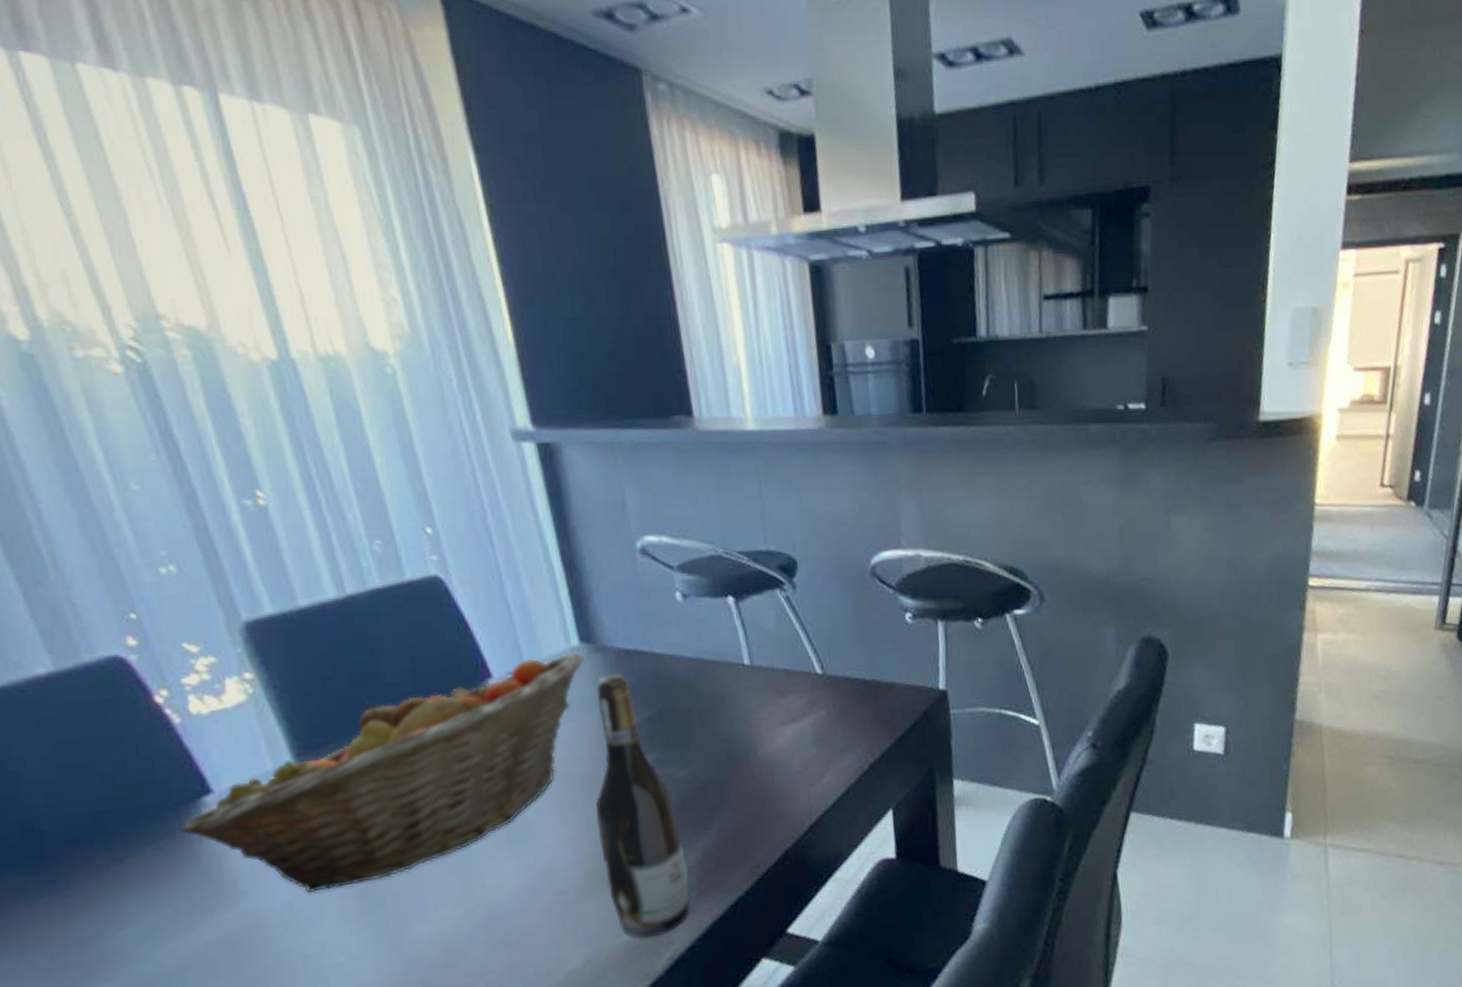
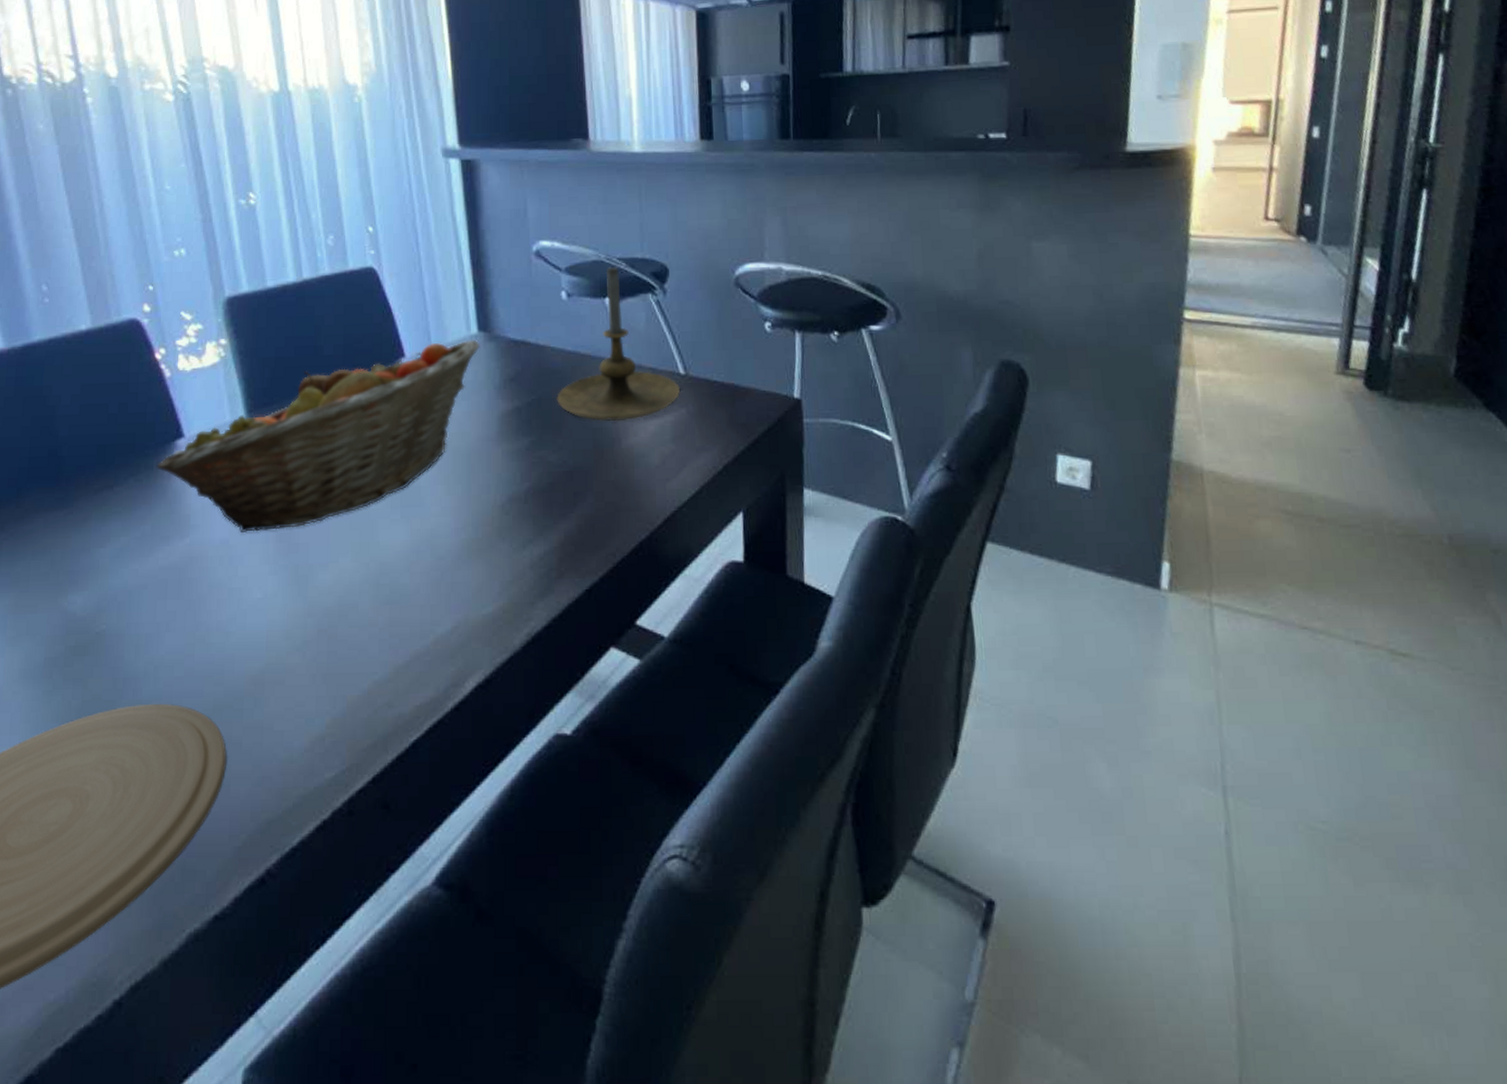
wine bottle: present [595,672,690,939] -> none [476,360,551,612]
candle holder: none [680,561,818,730] -> present [557,266,680,422]

